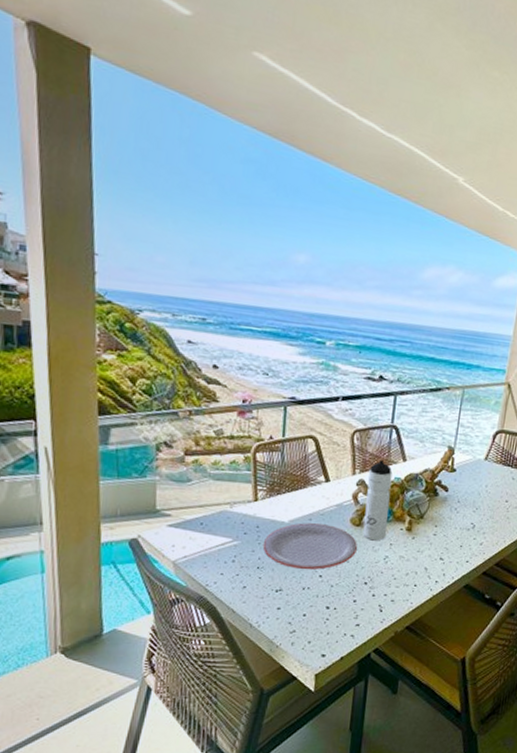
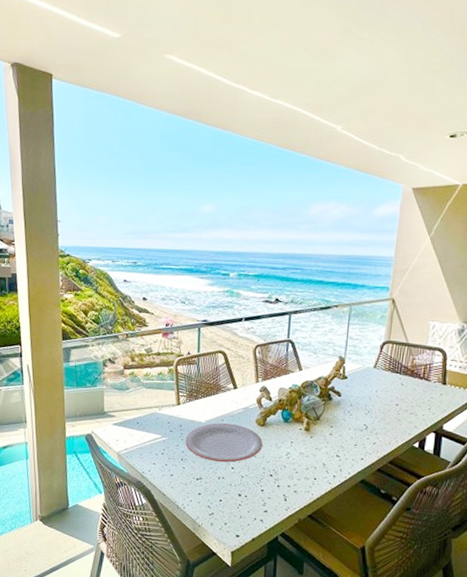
water bottle: present [363,460,393,541] -> none [267,370,290,439]

